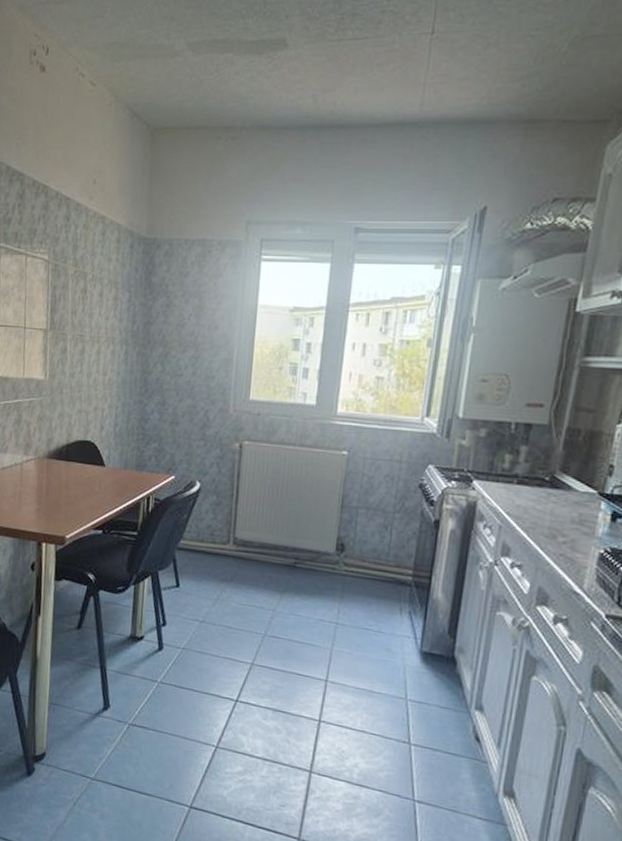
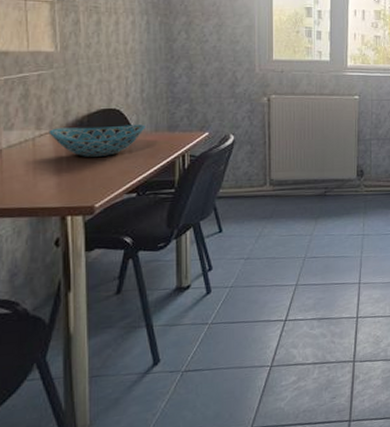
bowl: none [34,455,116,489] -> present [48,124,145,158]

